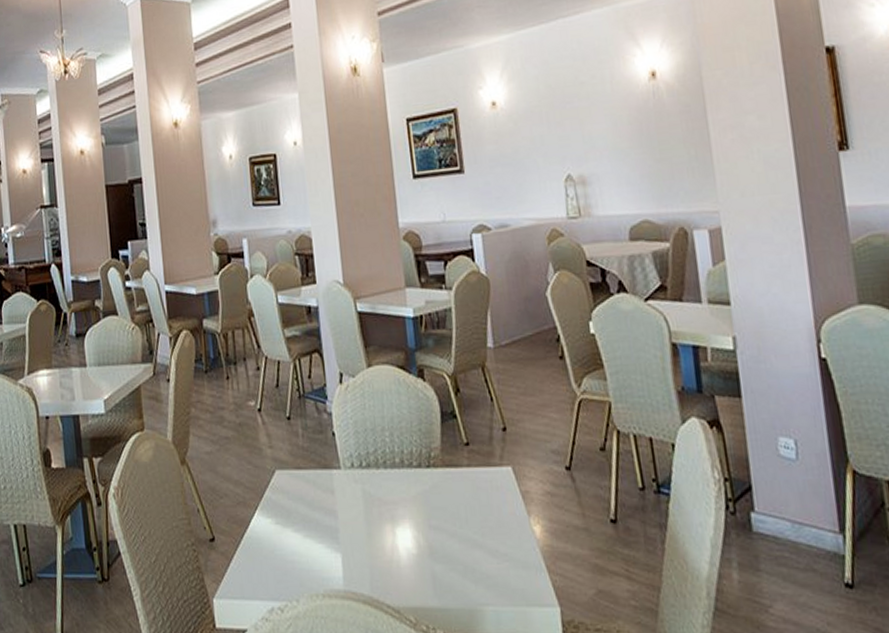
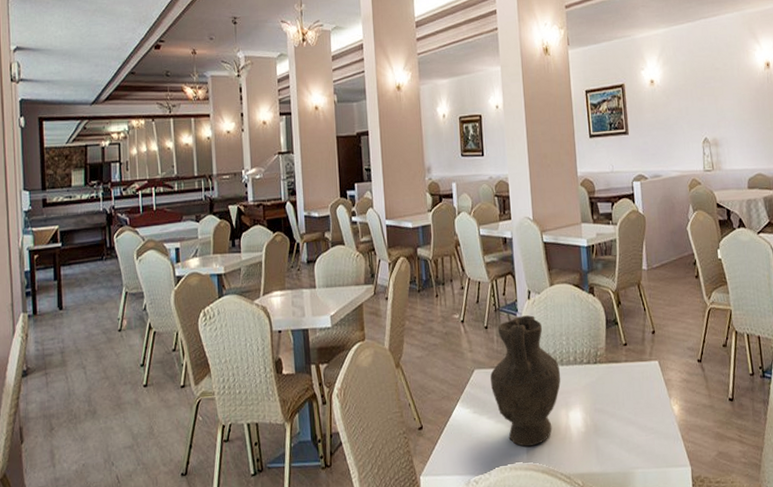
decorative vase: none [295,404,385,569] -> present [490,315,561,447]

